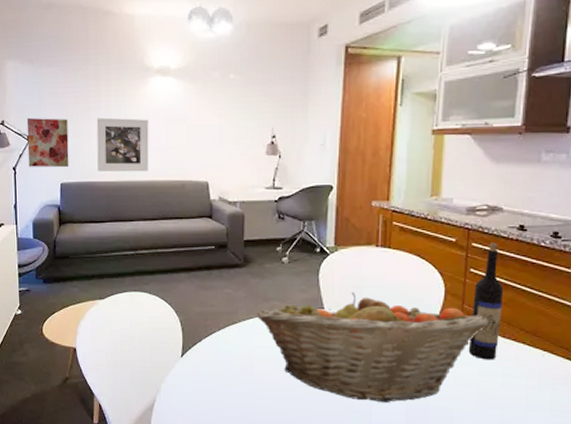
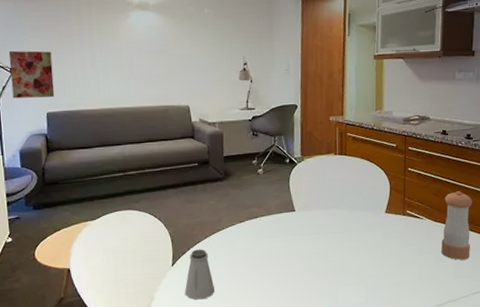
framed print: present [96,117,149,172] -> none [80,49,133,100]
saltshaker: none [193,341,226,398] -> present [184,249,215,300]
fruit basket: present [256,292,489,402] -> none [237,195,424,286]
wine bottle: present [468,242,504,360] -> none [410,145,434,241]
pepper shaker: none [510,302,558,389] -> present [441,191,473,260]

